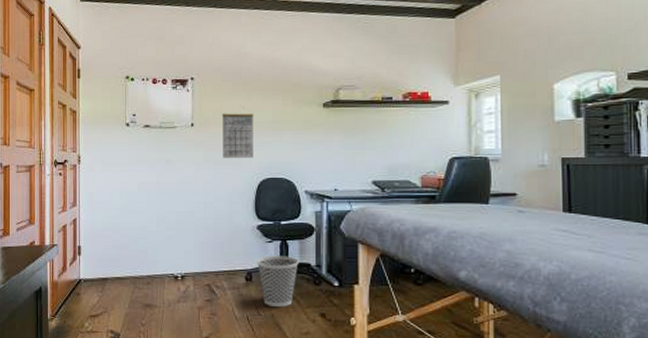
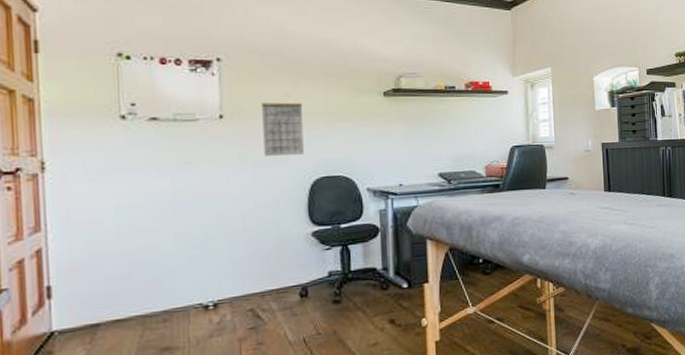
wastebasket: present [257,255,299,307] -> none [313,262,363,322]

